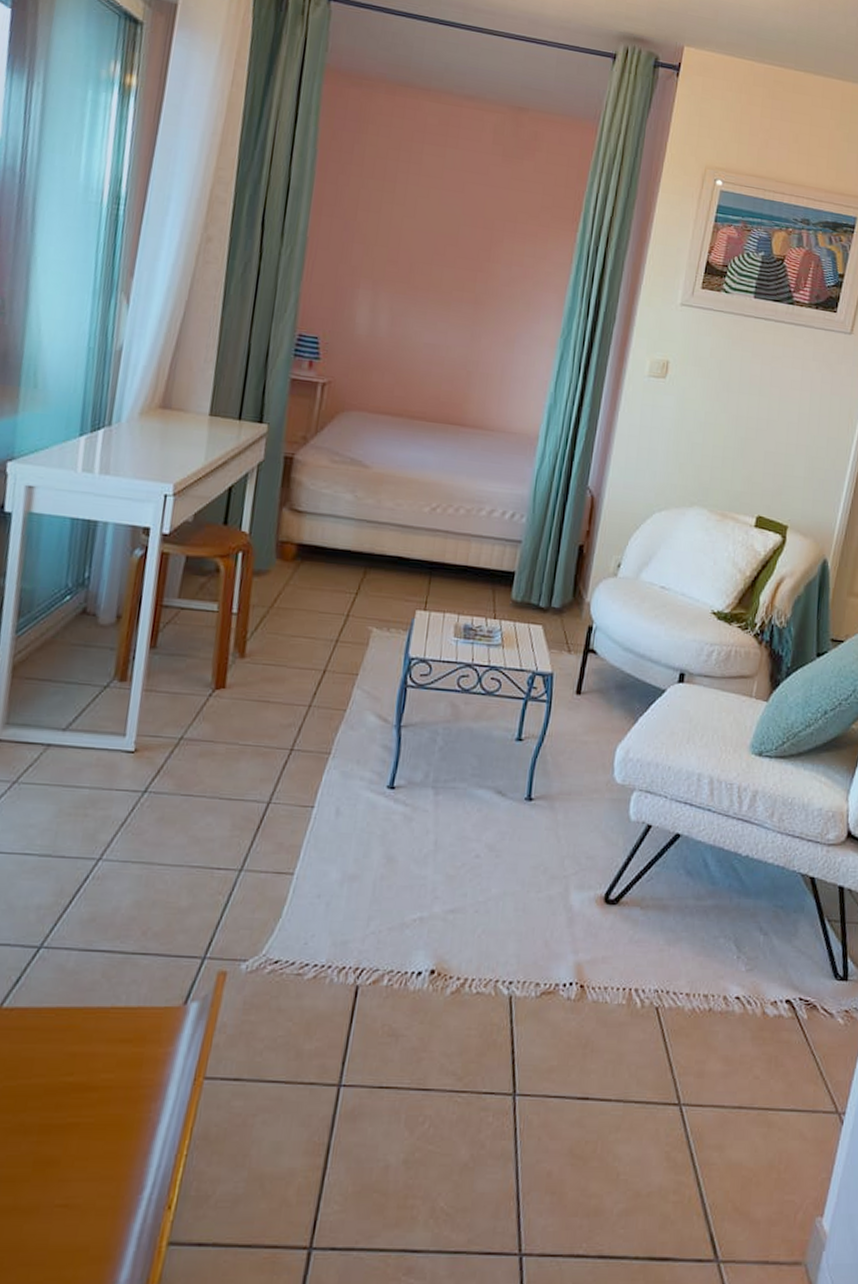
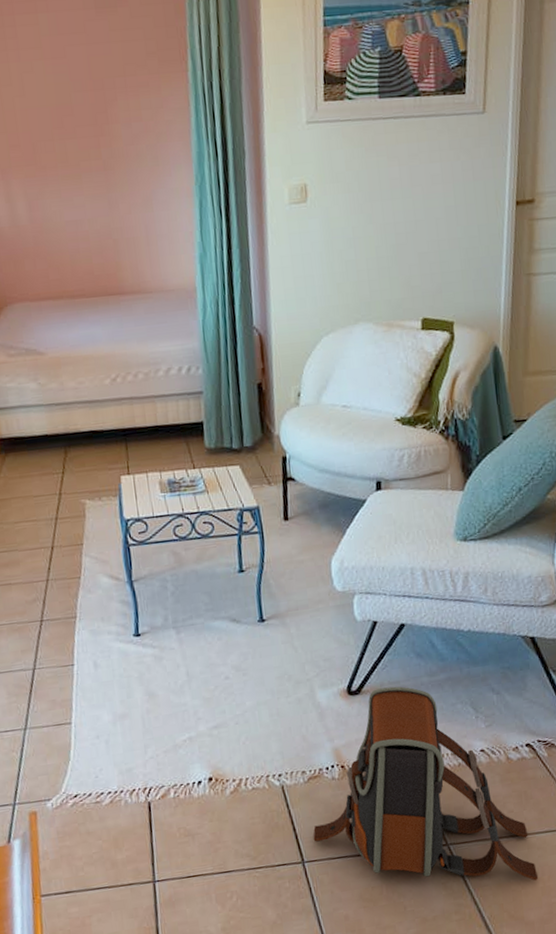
backpack: none [531,902,774,1168] -> present [313,686,539,881]

